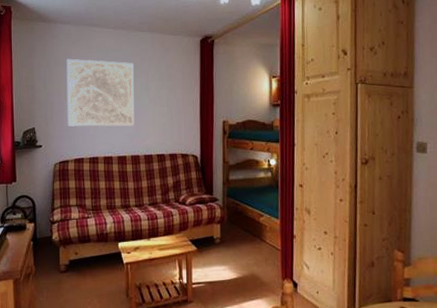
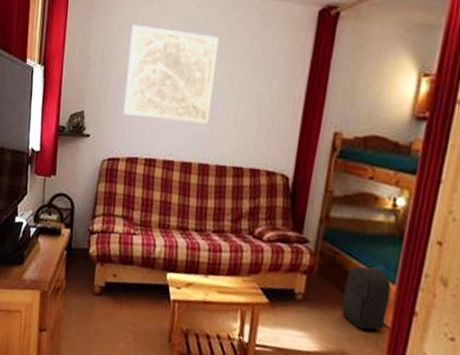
backpack: none [247,206,278,255] -> present [341,263,391,330]

